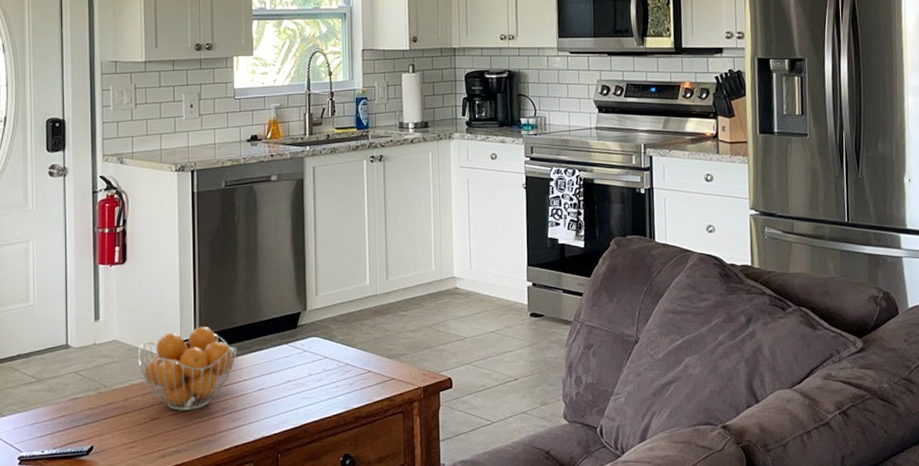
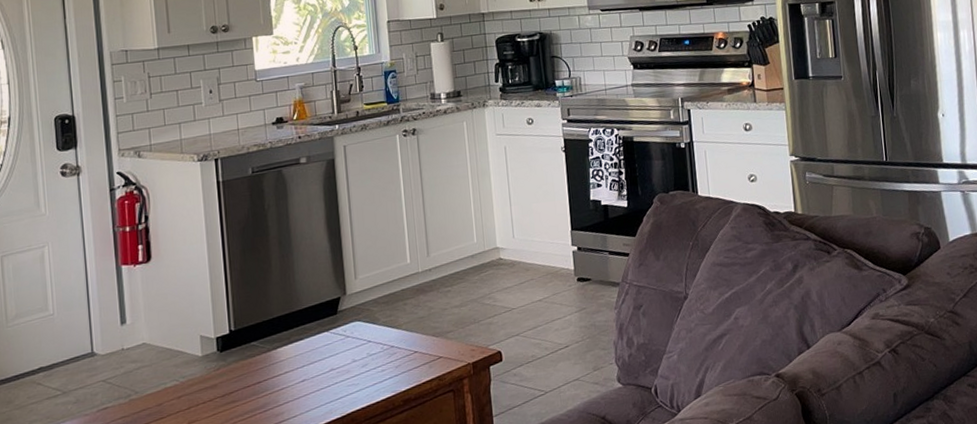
fruit basket: present [138,326,237,411] -> none [169,320,276,411]

